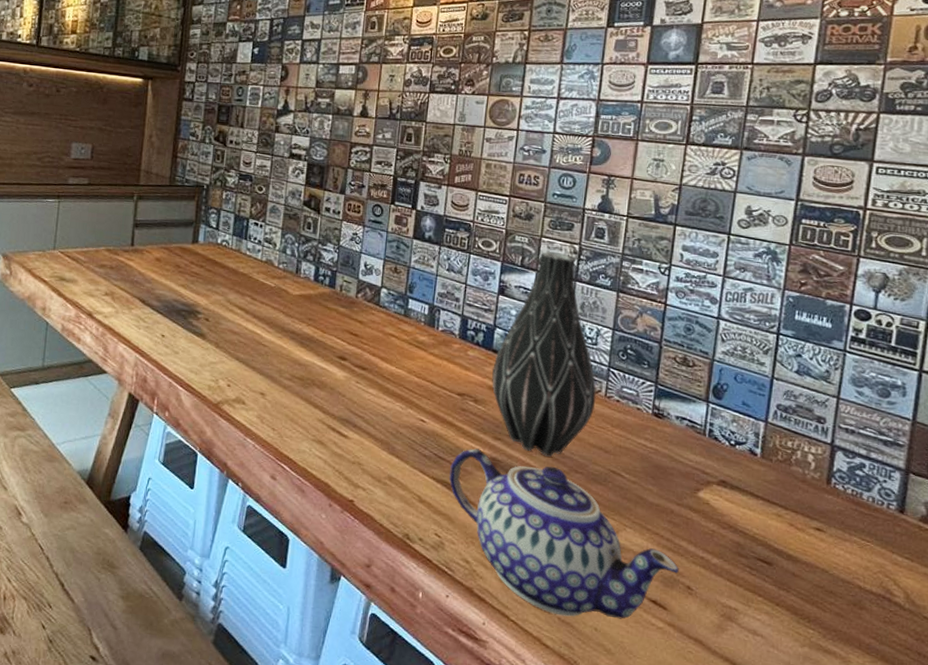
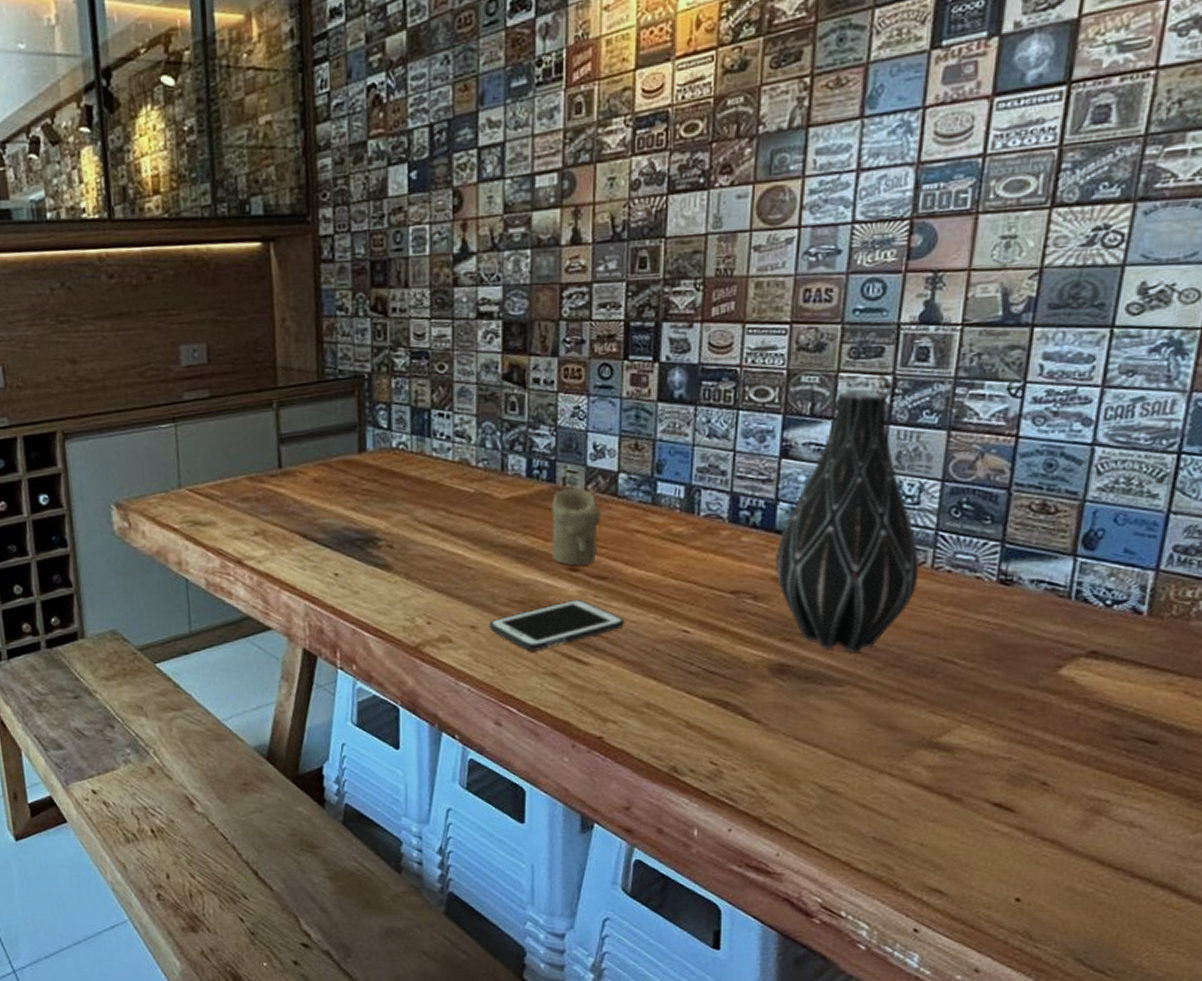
cell phone: none [275,382,378,421] -> present [489,599,625,651]
candle: none [327,295,367,357] -> present [551,489,601,566]
teapot: present [448,448,679,619] -> none [723,655,1032,835]

